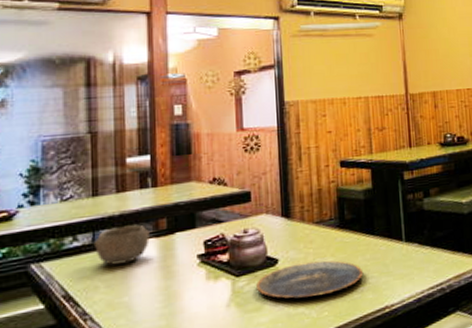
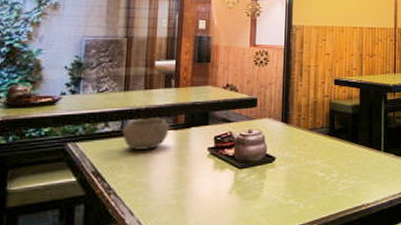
plate: present [257,260,364,299] -> none [255,162,346,192]

